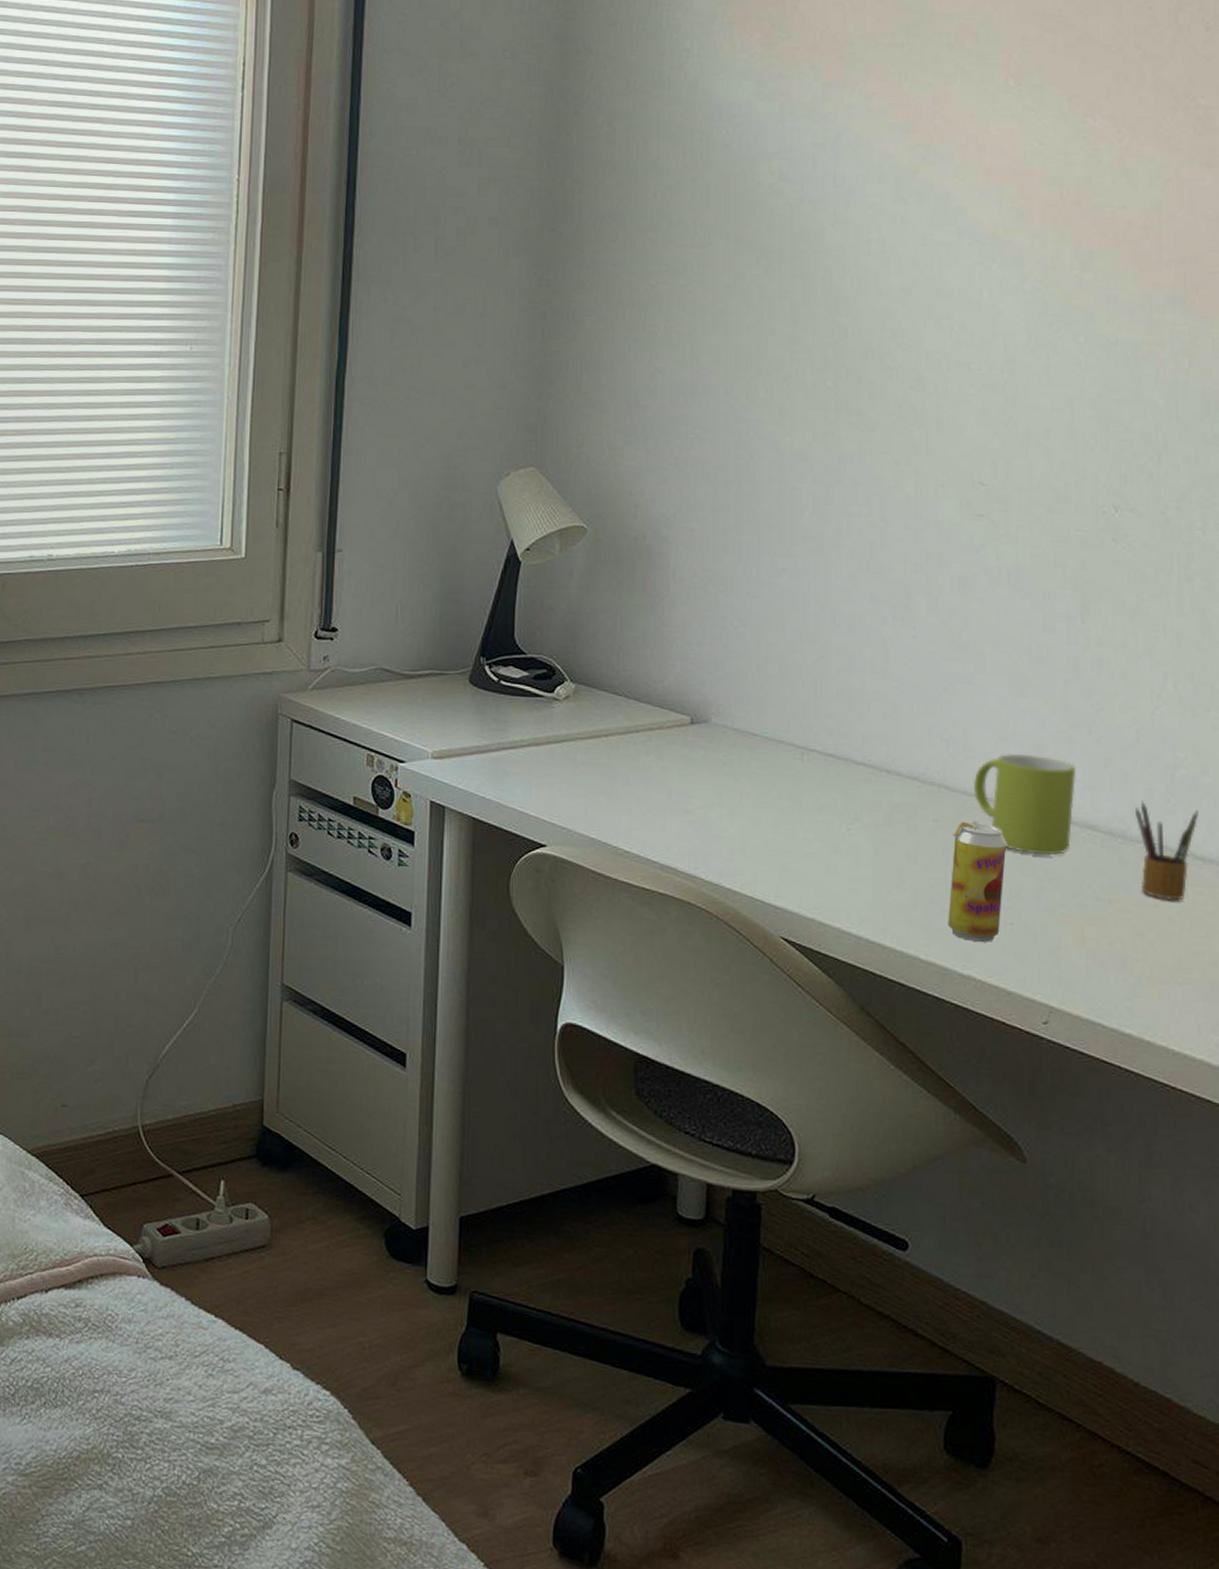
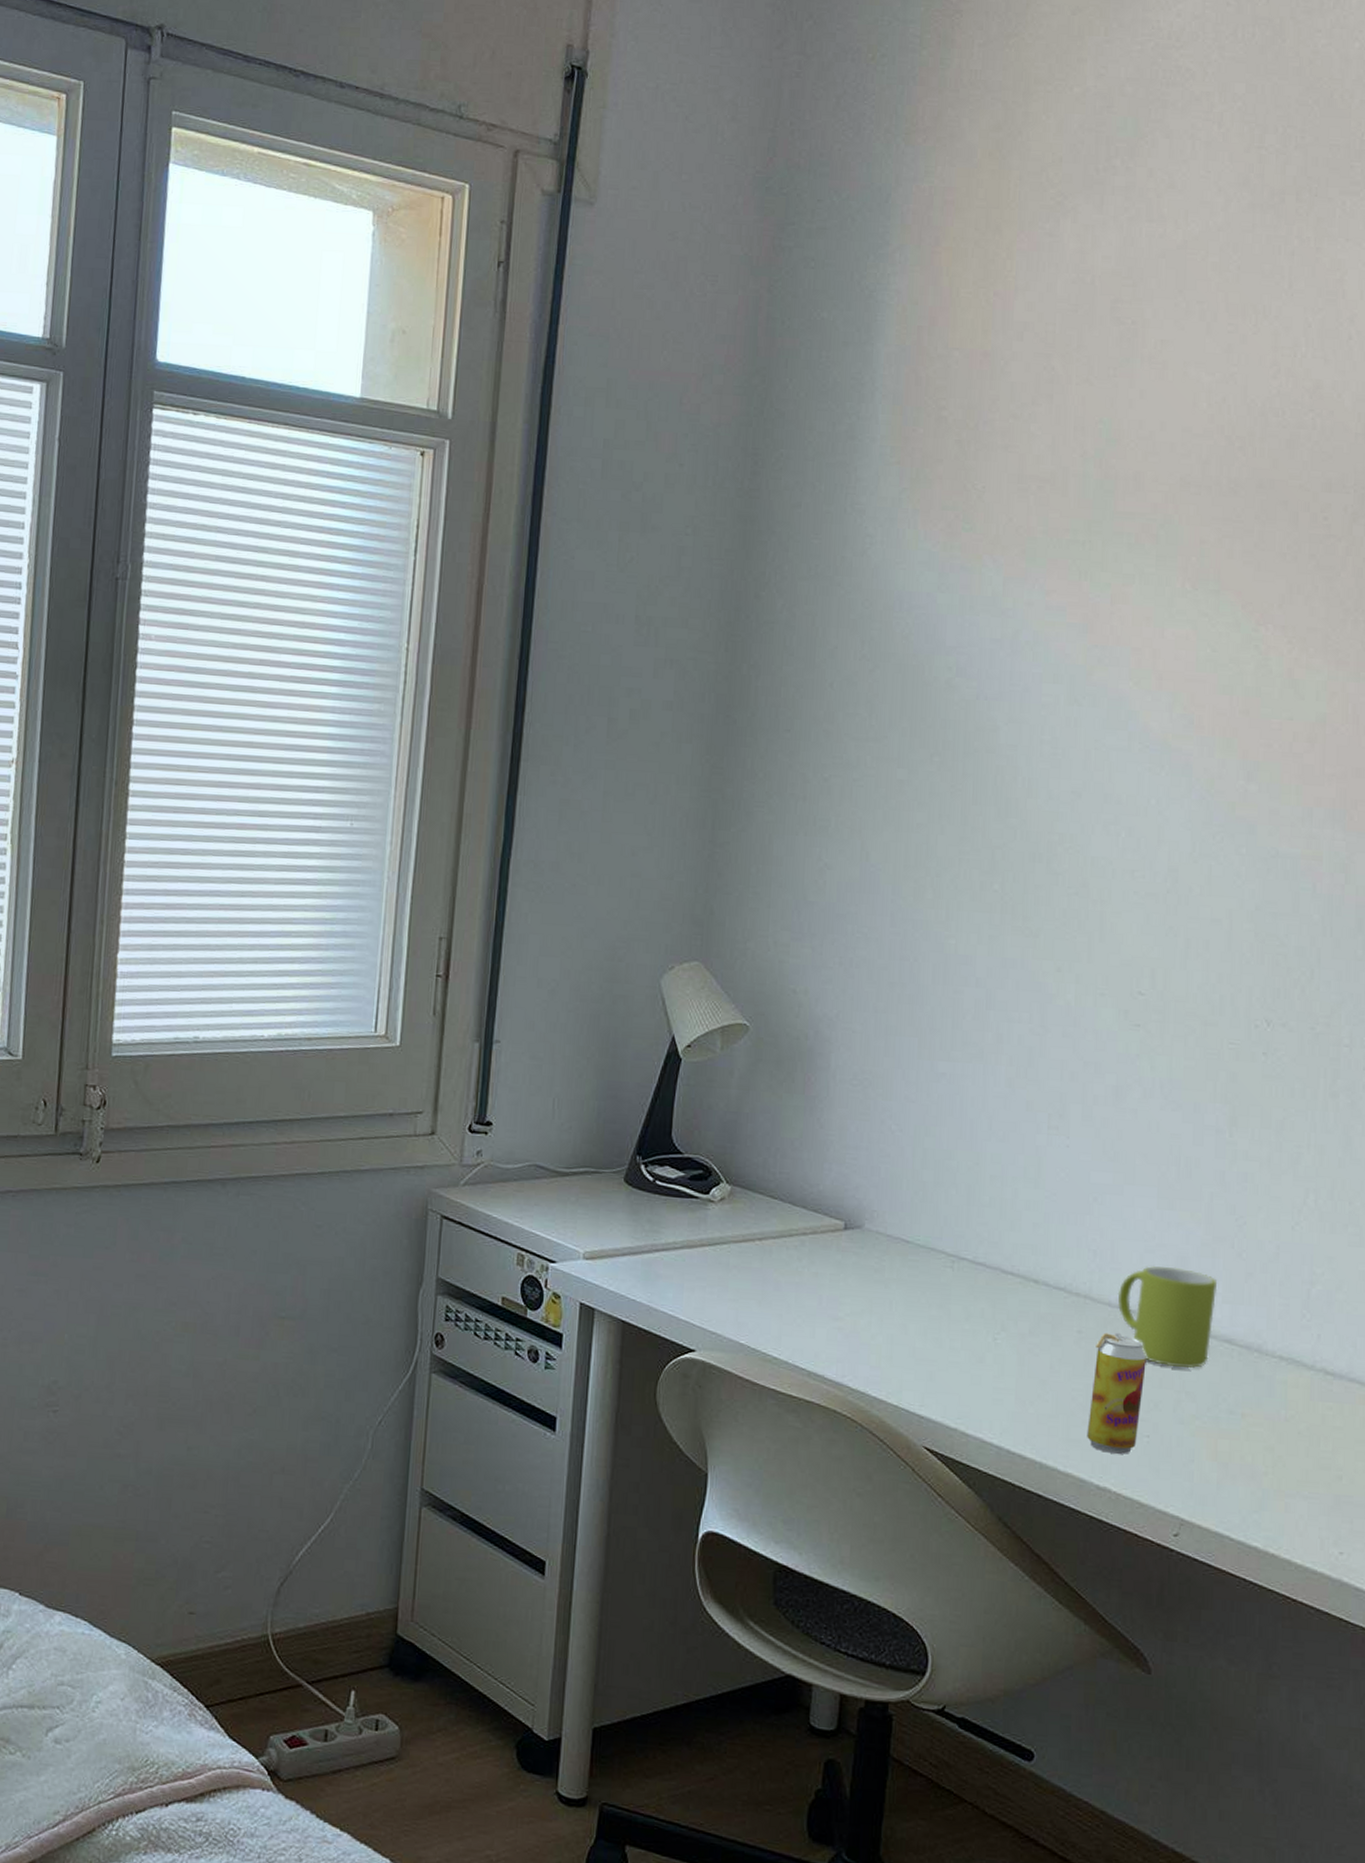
pencil box: present [1135,801,1199,901] -> none [1272,1315,1332,1415]

